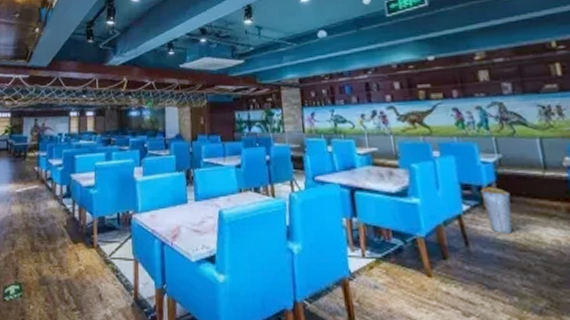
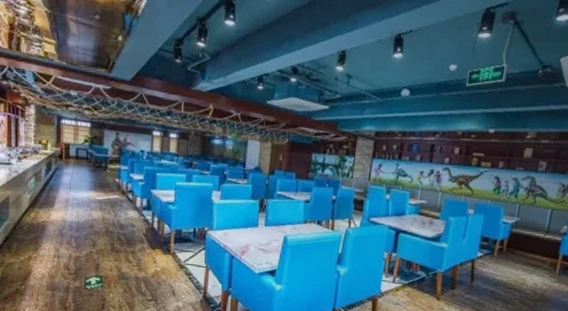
bucket: present [480,187,512,234] -> none [492,241,515,276]

